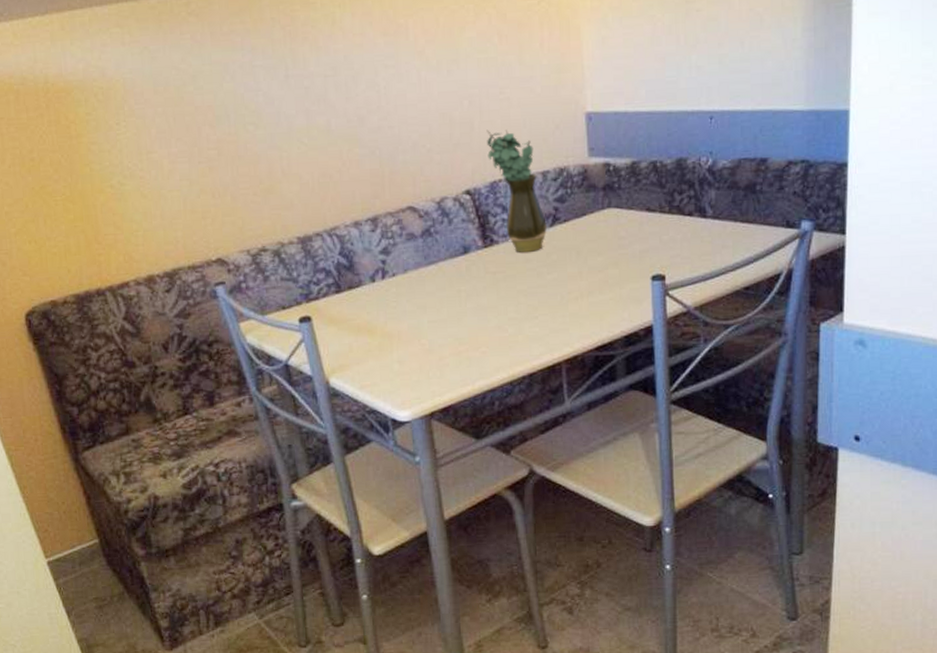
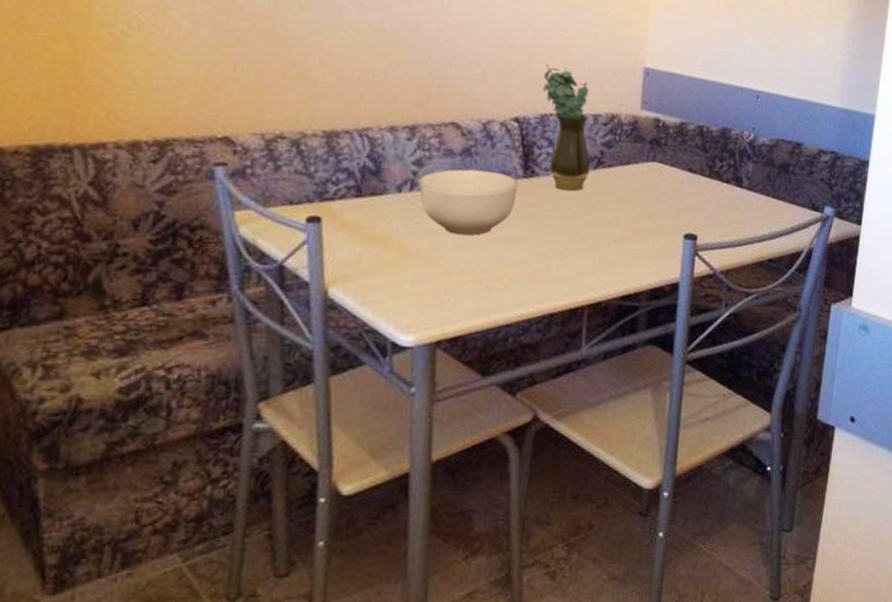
bowl: none [388,246,480,313] -> present [418,168,519,236]

